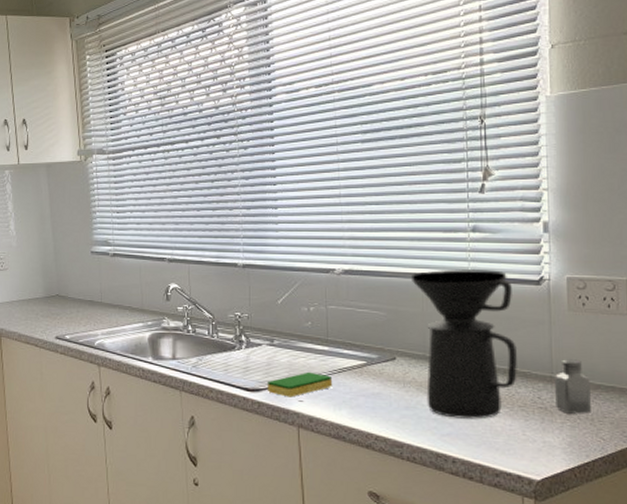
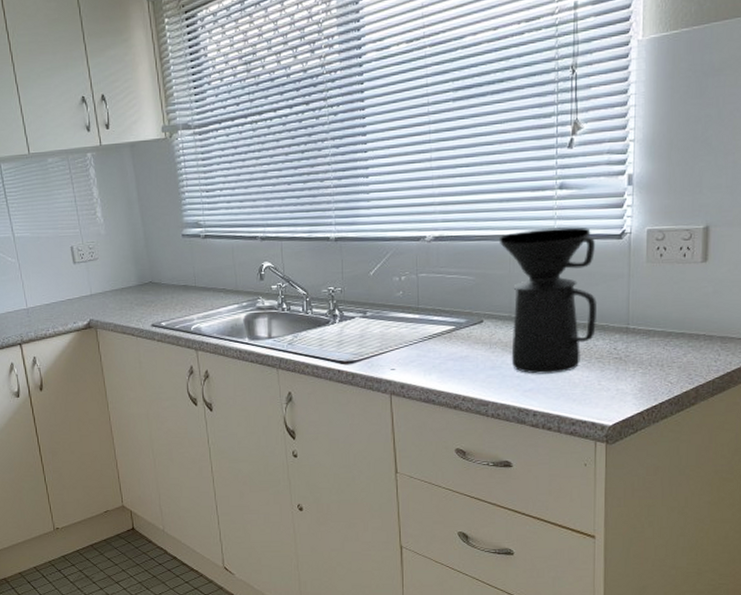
dish sponge: present [267,371,333,397] -> none [360,340,423,367]
saltshaker: present [555,358,591,414] -> none [630,308,662,362]

